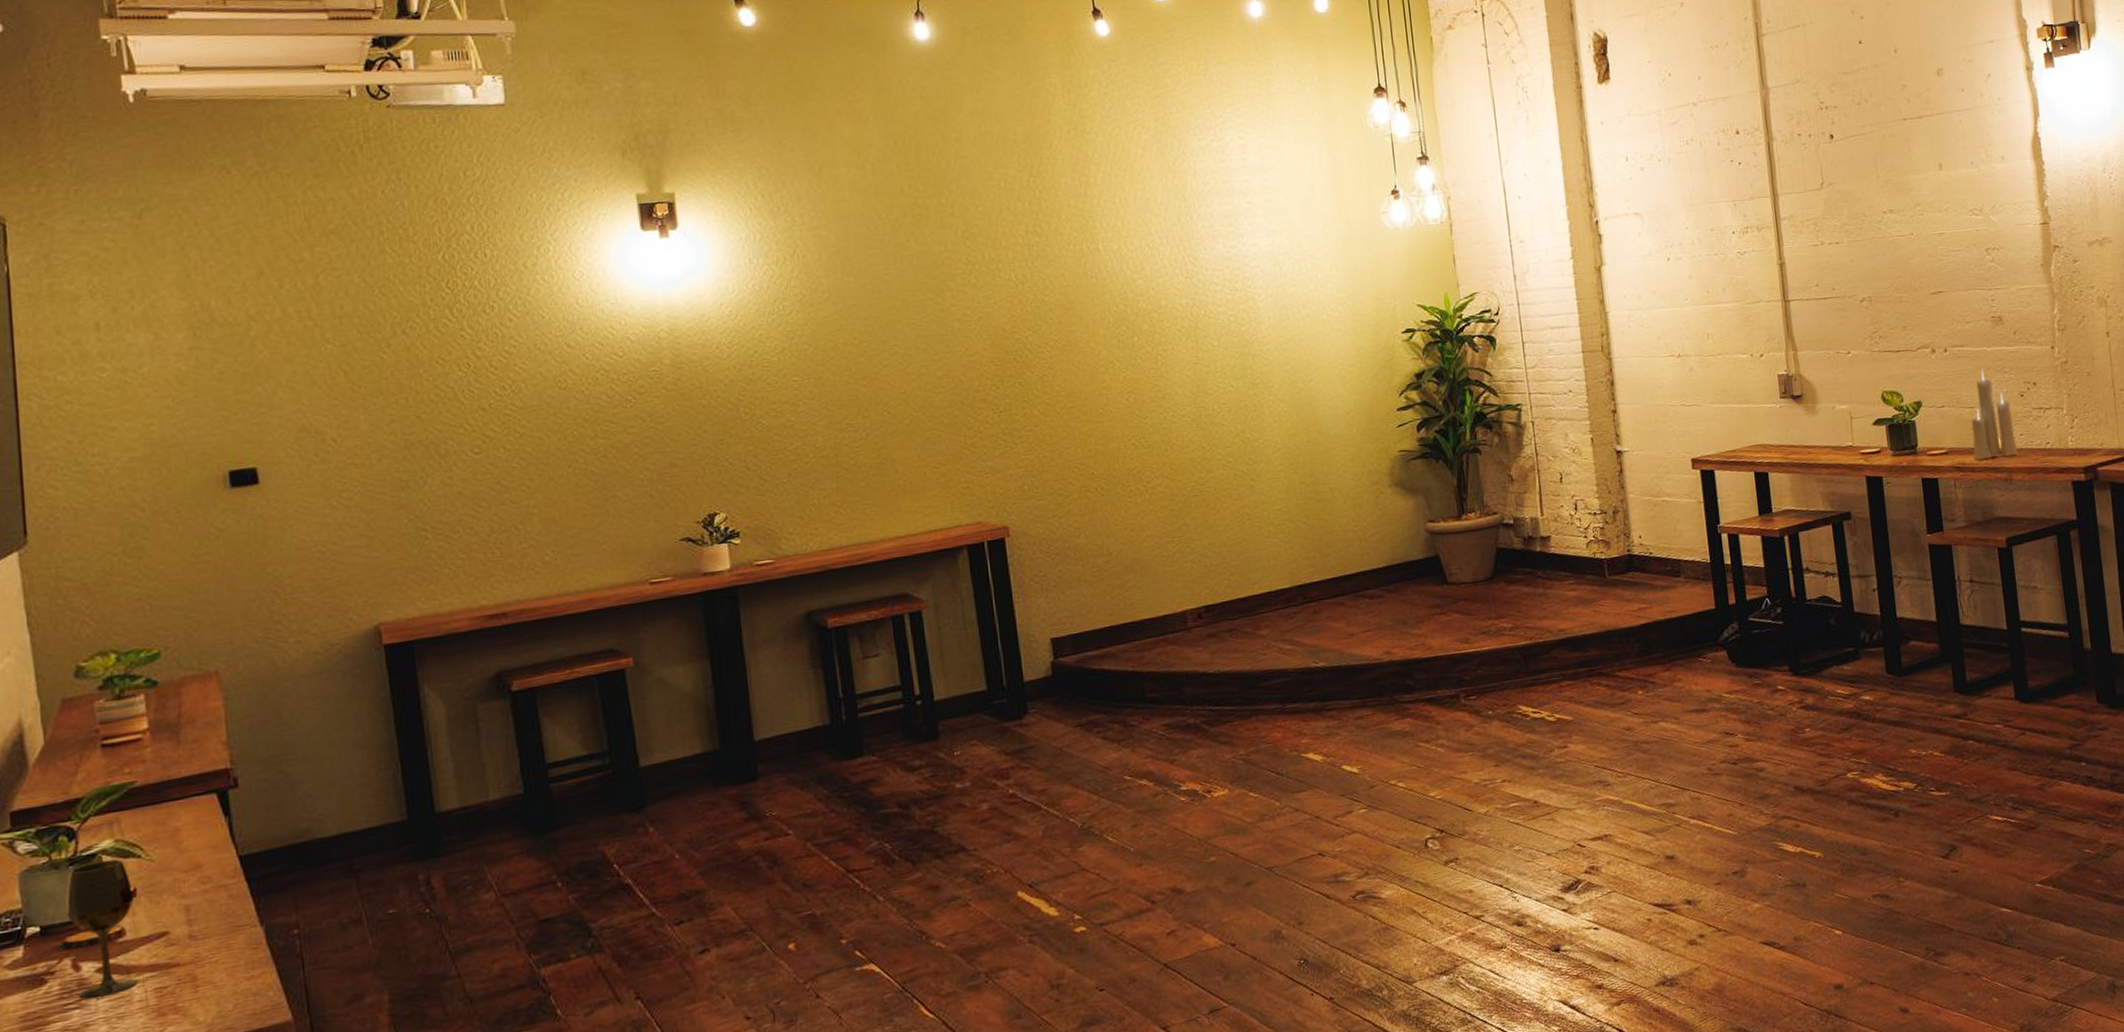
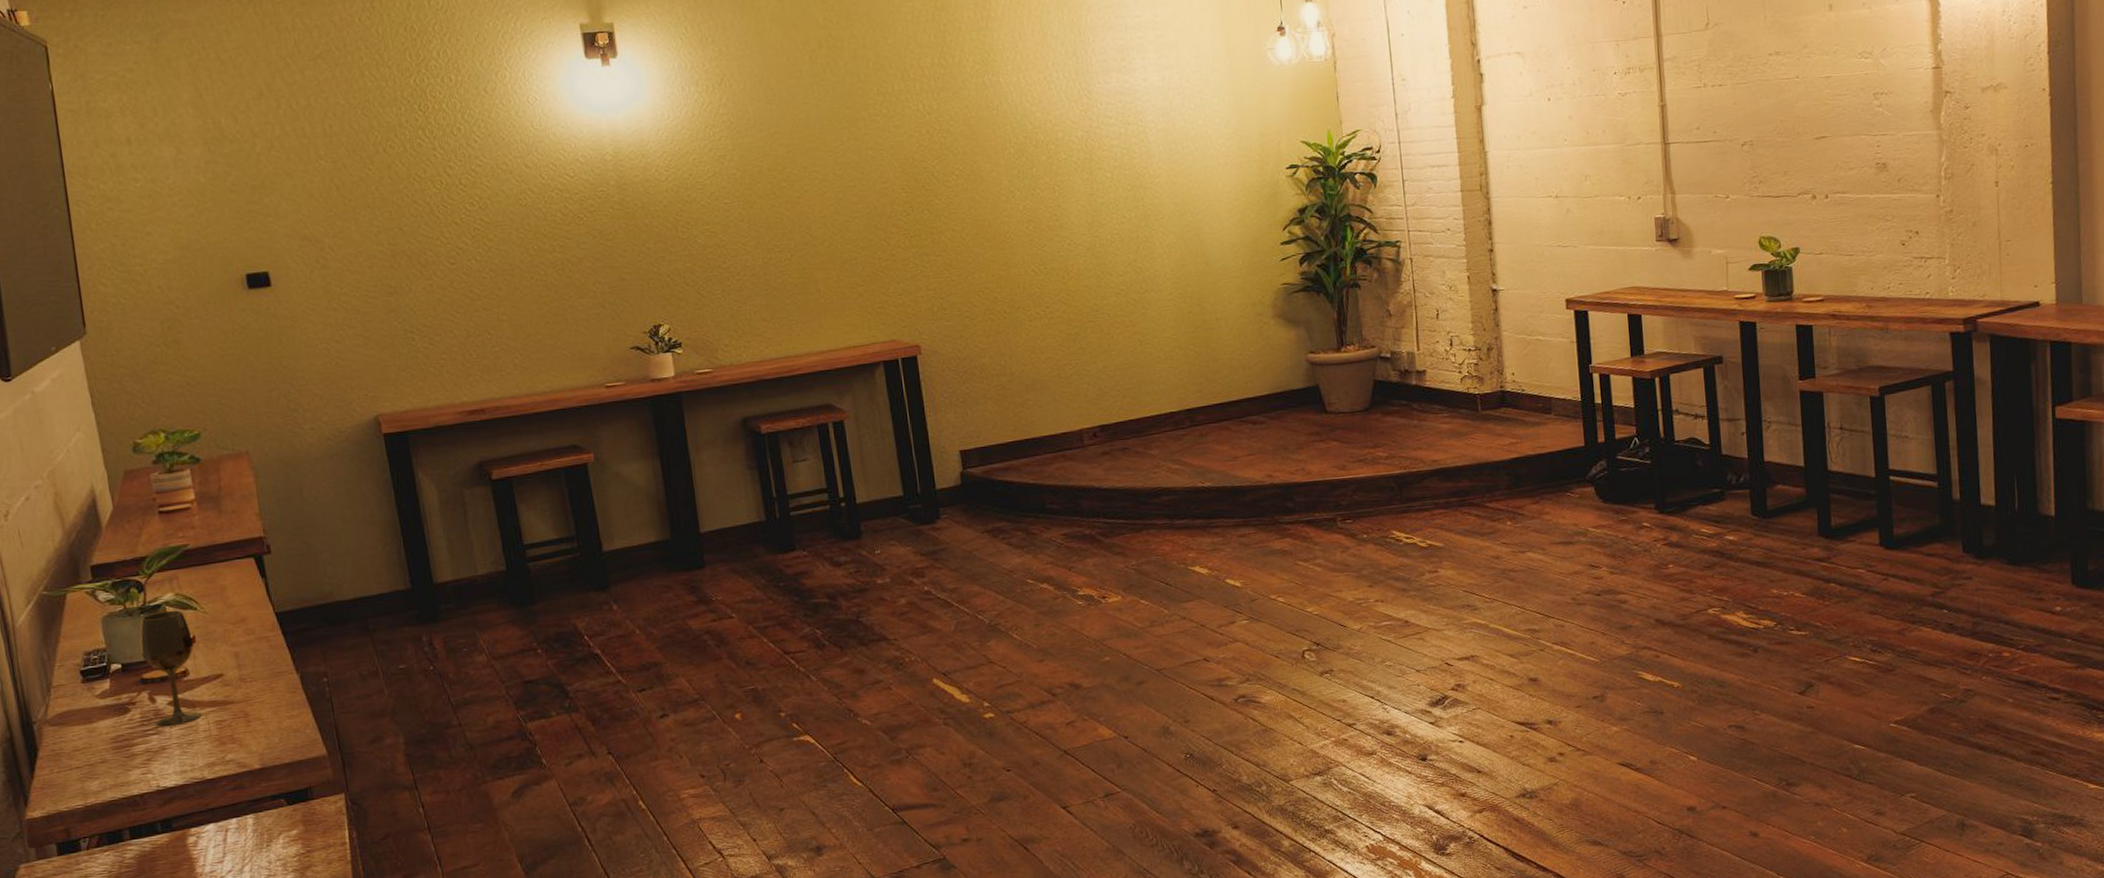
candle: present [1971,370,2018,460] -> none [1849,217,1896,308]

